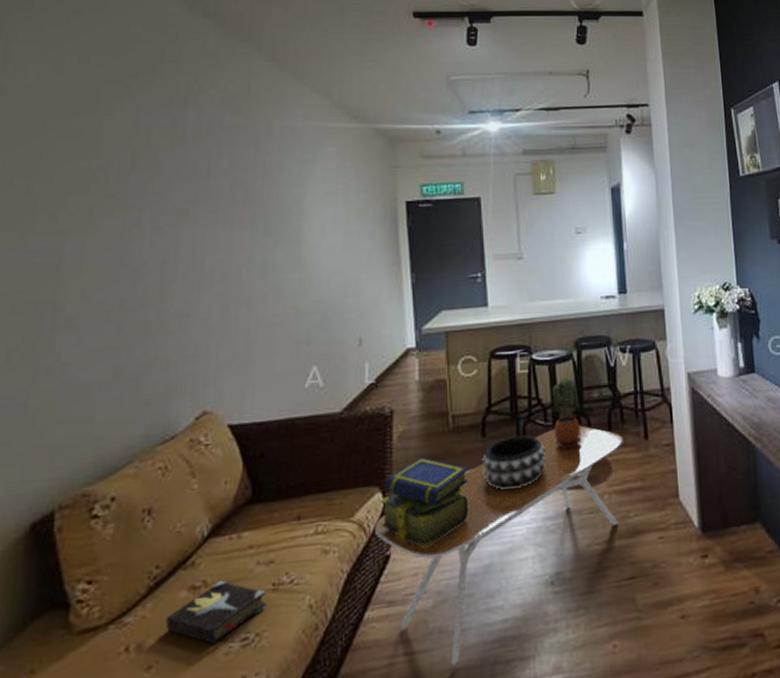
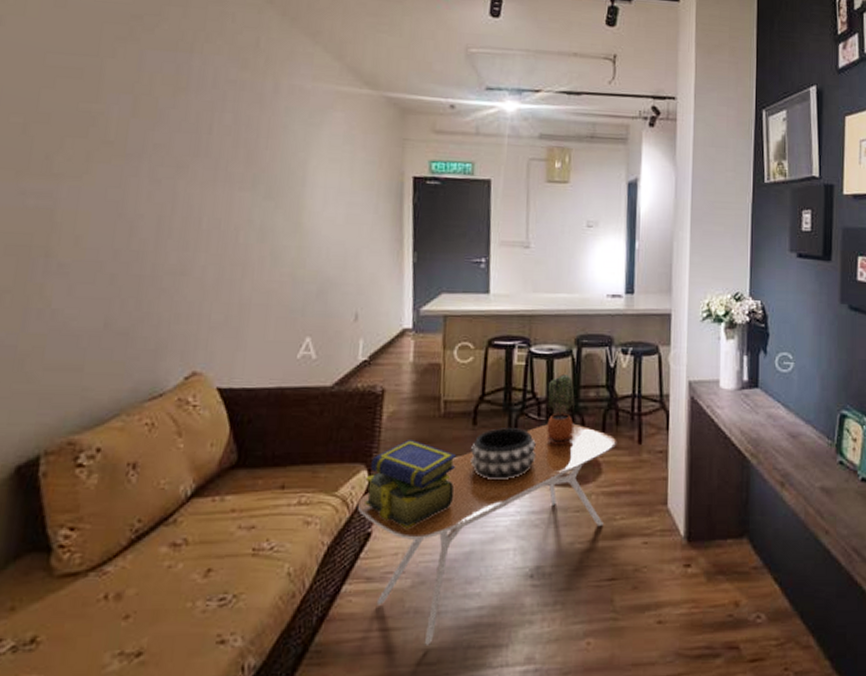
hardback book: present [165,580,266,645] -> none [145,540,245,602]

